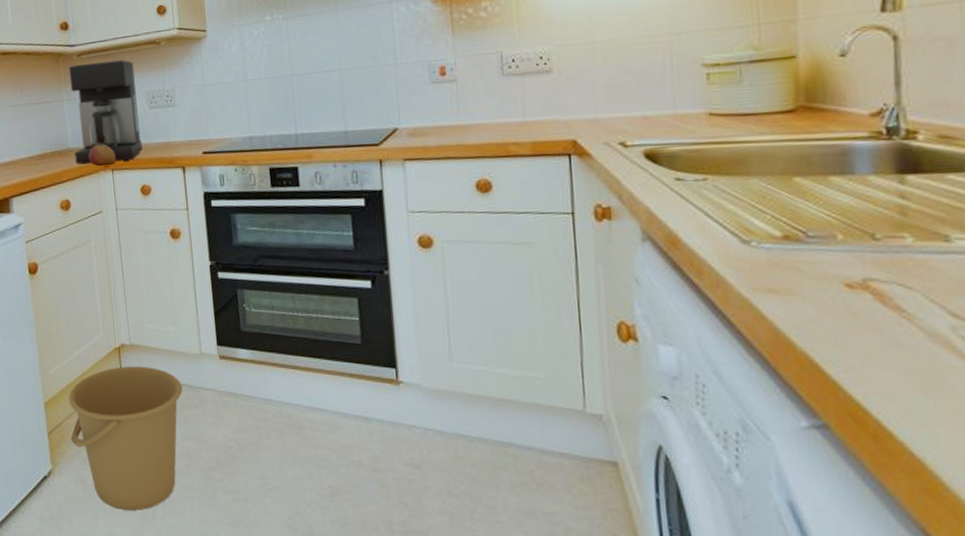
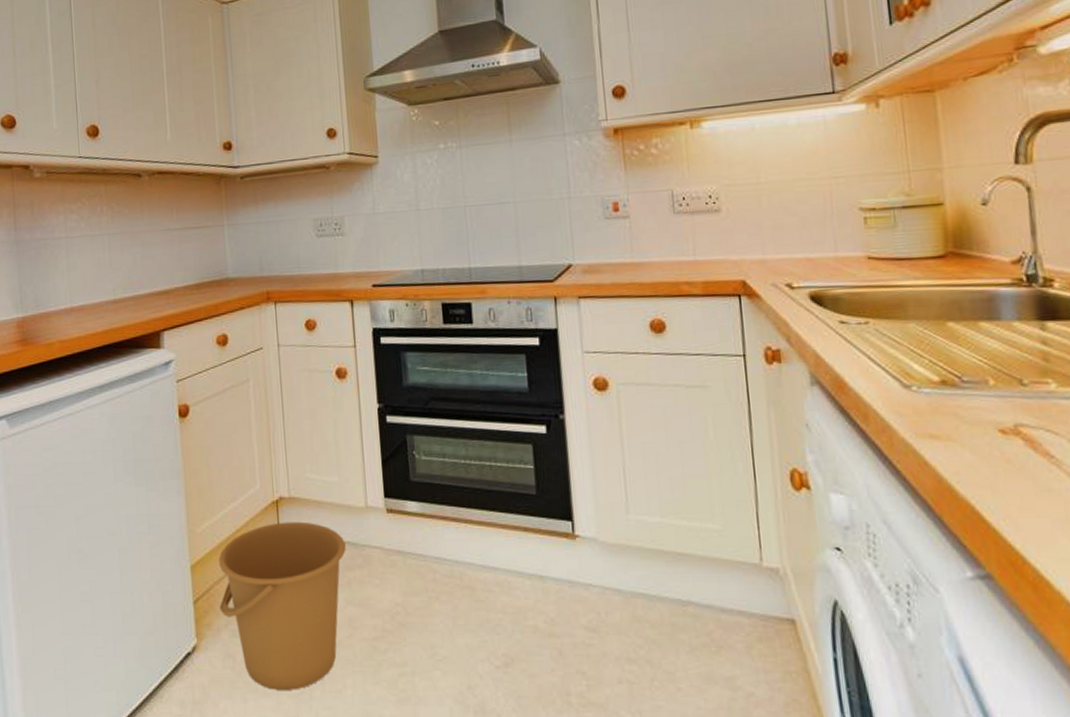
coffee maker: present [68,60,143,164] -> none [231,184,308,296]
fruit: present [88,145,116,167] -> none [249,275,279,299]

